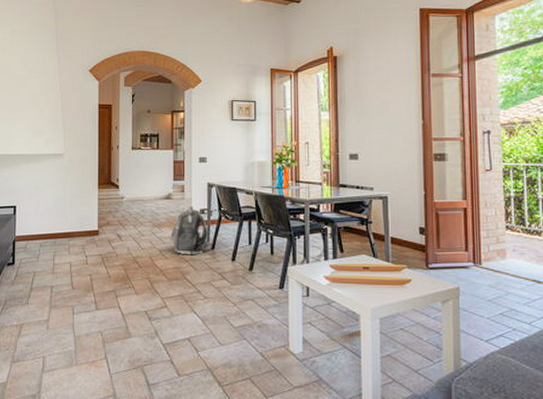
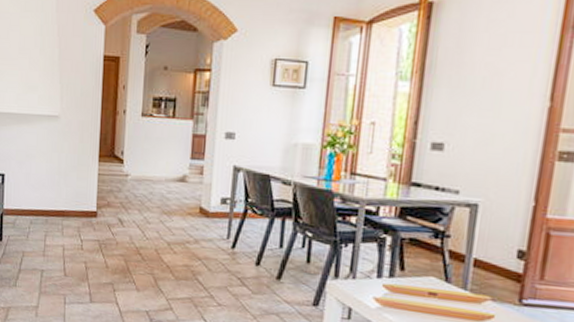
backpack: present [169,206,208,254] -> none [180,192,230,253]

